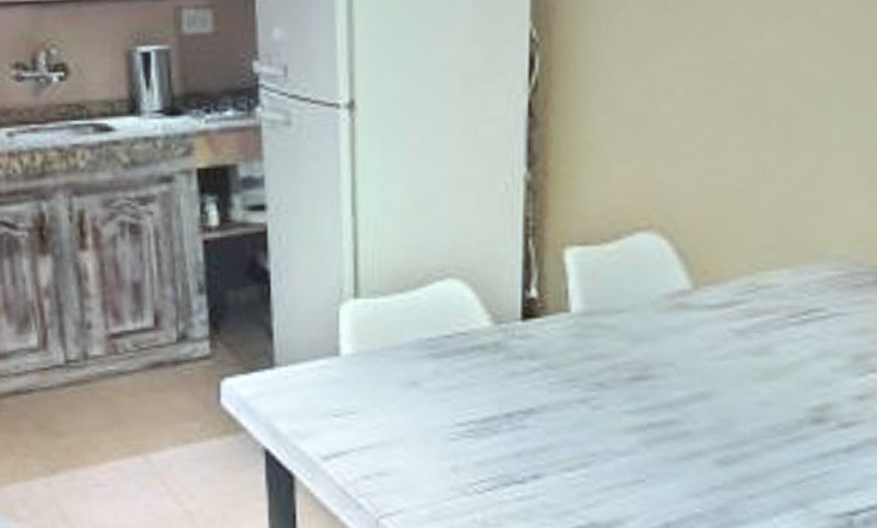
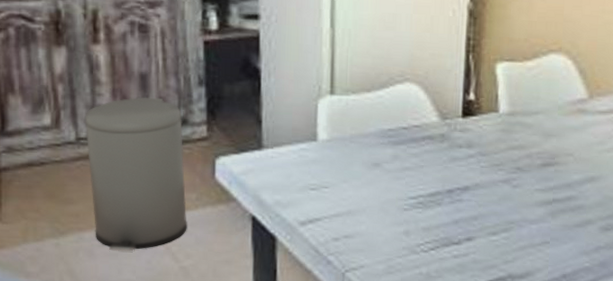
pedal bin: none [73,309,191,493] -> present [84,96,187,252]

